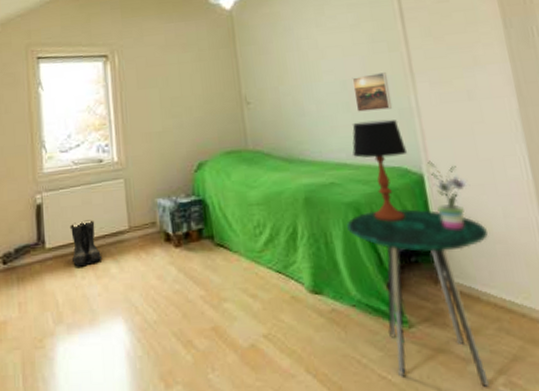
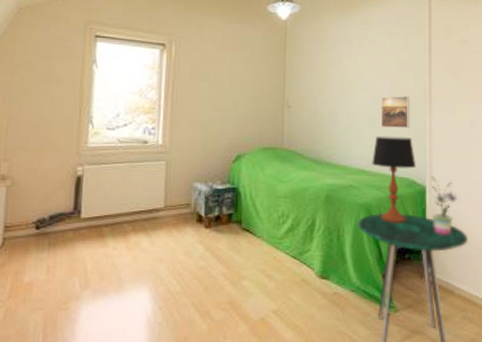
boots: present [69,220,103,267] -> none [106,195,136,238]

